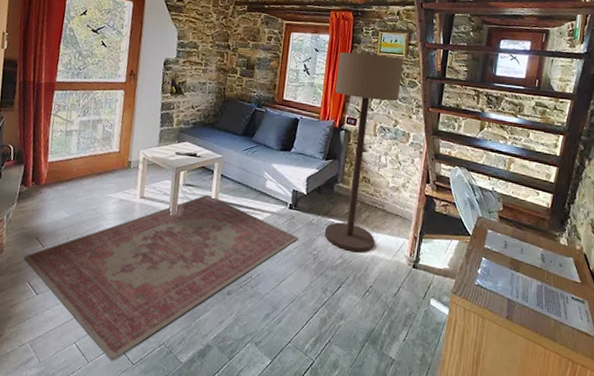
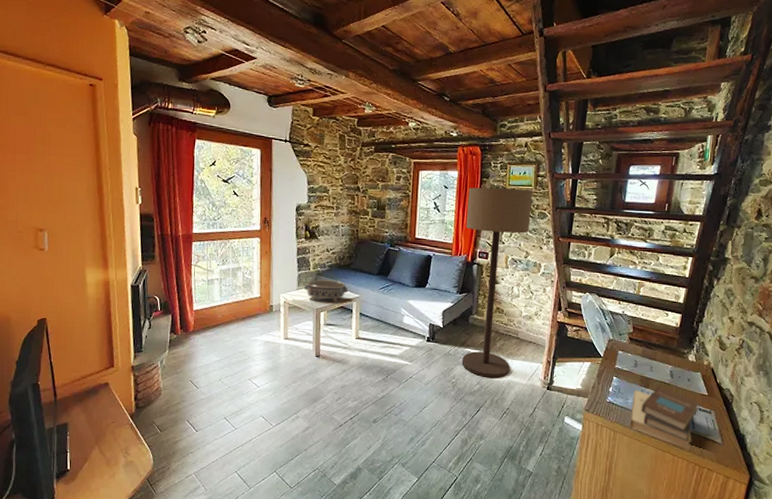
rug: present [24,194,298,361] -> none [181,332,437,485]
decorative bowl: none [165,137,211,162] -> present [303,279,349,303]
books: none [499,270,573,343] -> present [629,386,700,450]

